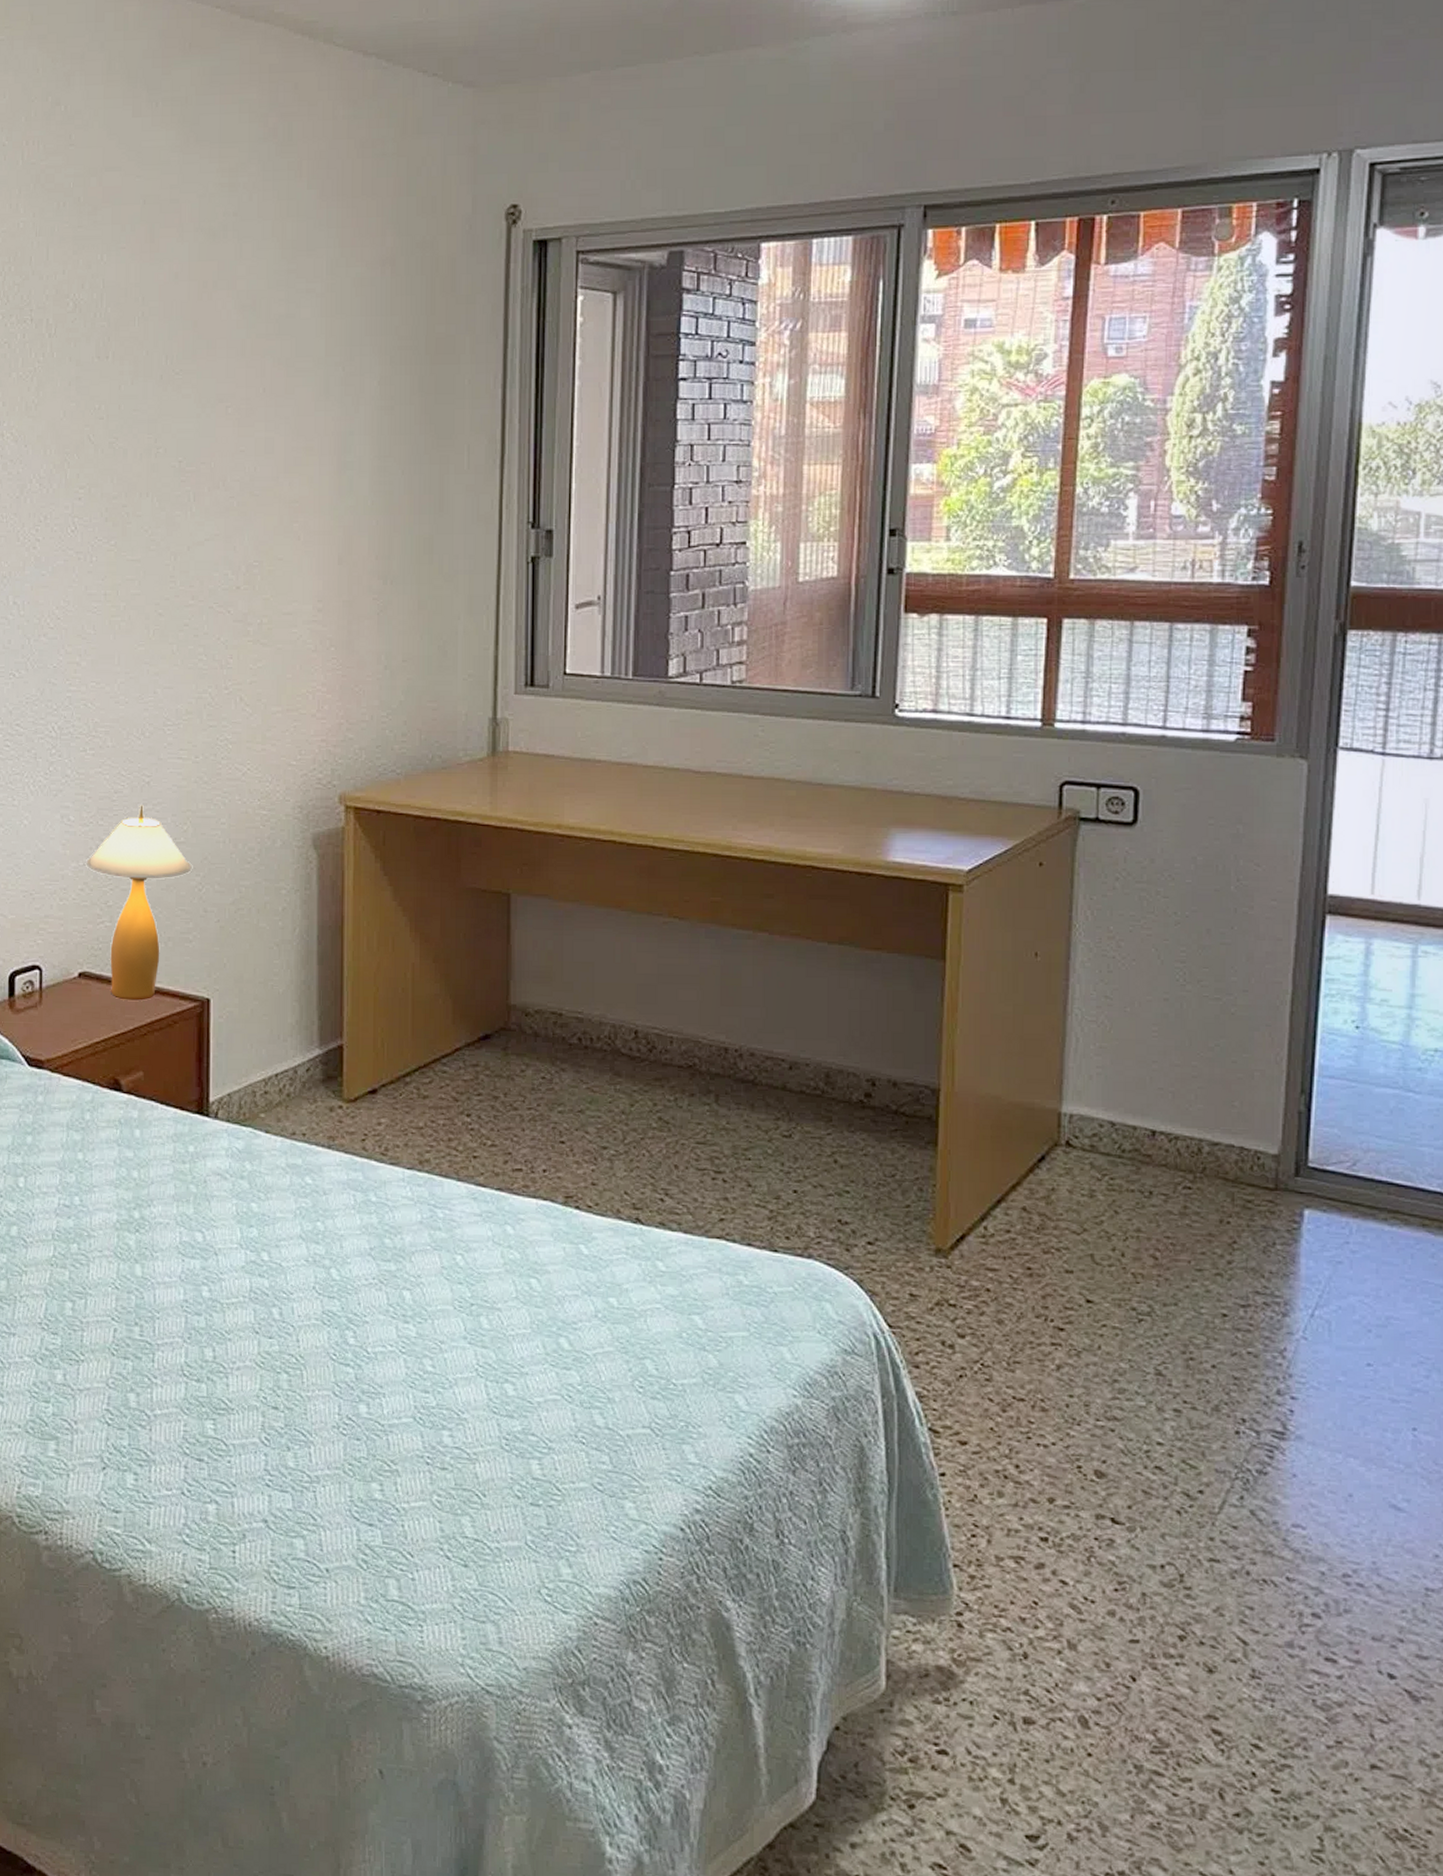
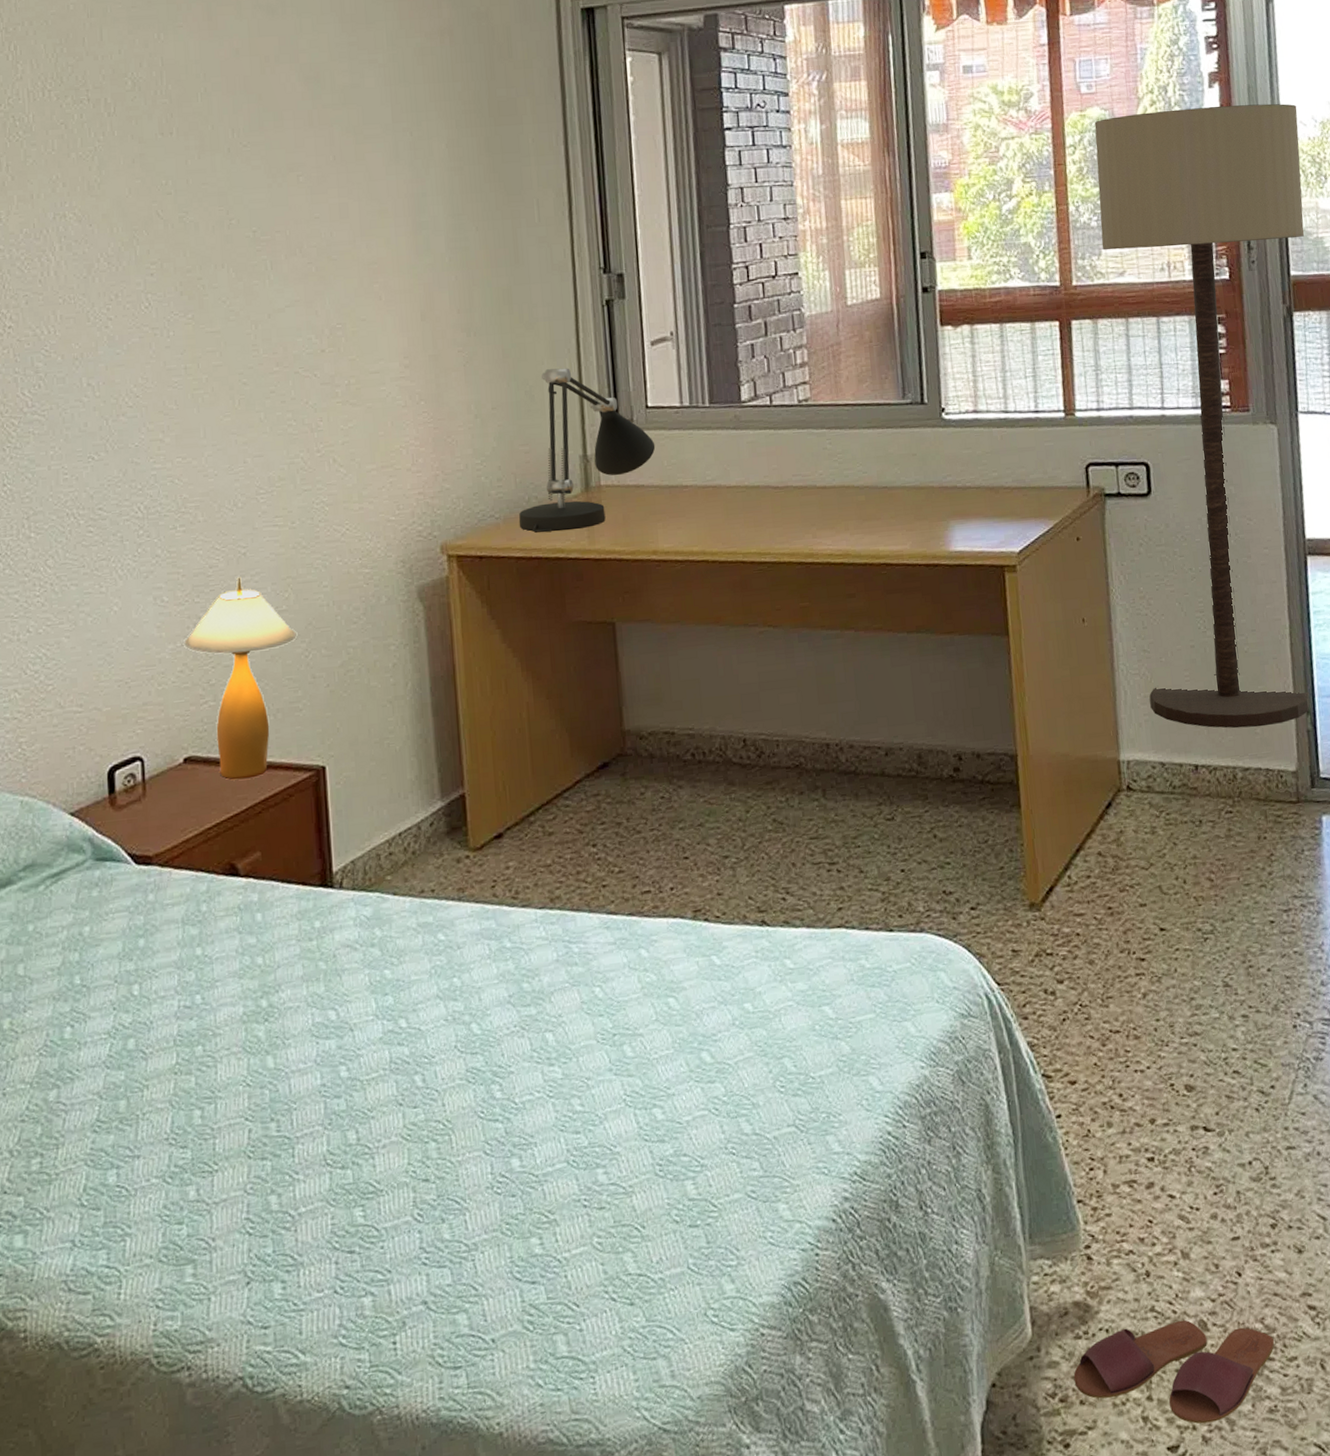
desk lamp: none [420,624,570,794] -> present [519,368,656,533]
slippers: none [927,1704,1165,1823] -> present [1073,1319,1274,1424]
floor lamp: none [1106,379,1387,1100] -> present [1094,103,1310,729]

